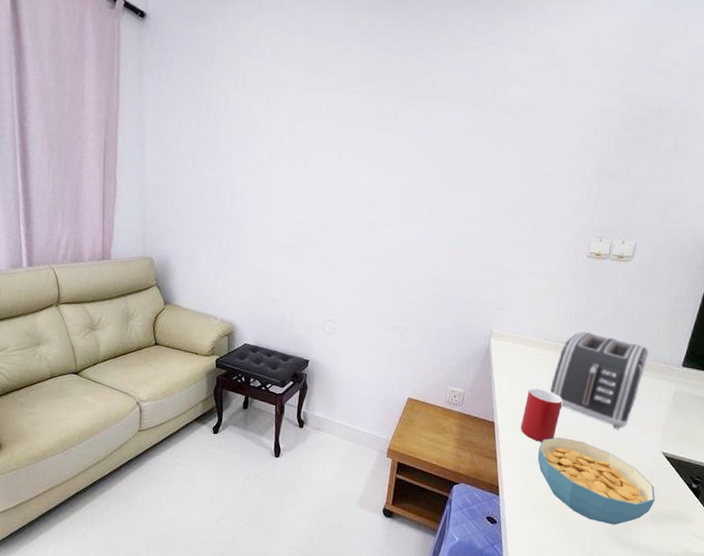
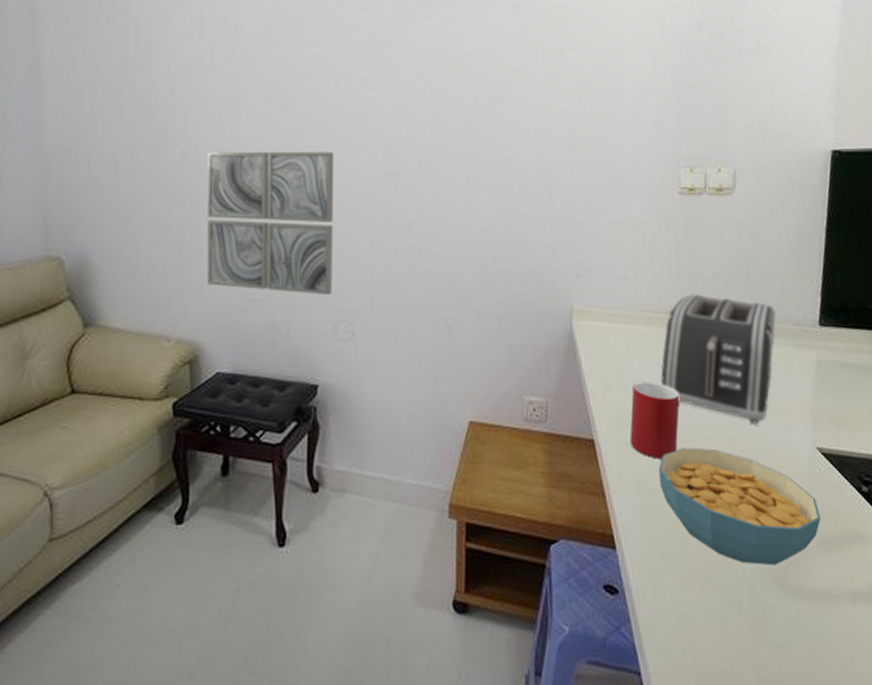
wall art: none [243,196,335,302] -> present [206,151,334,296]

